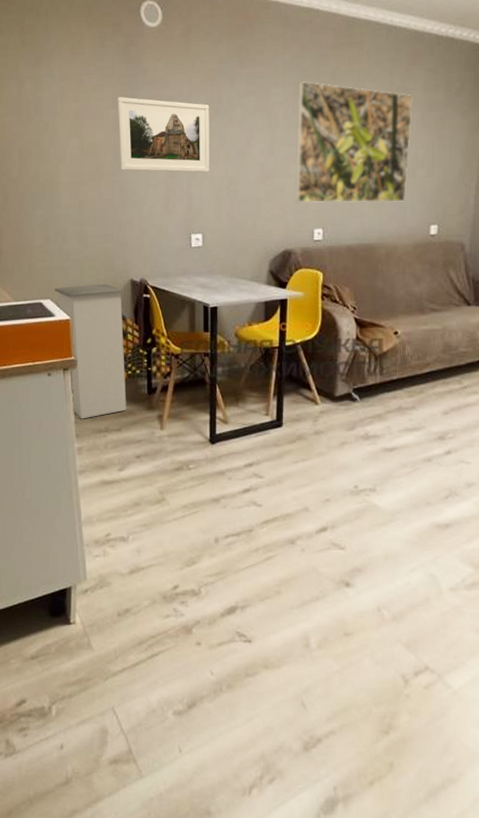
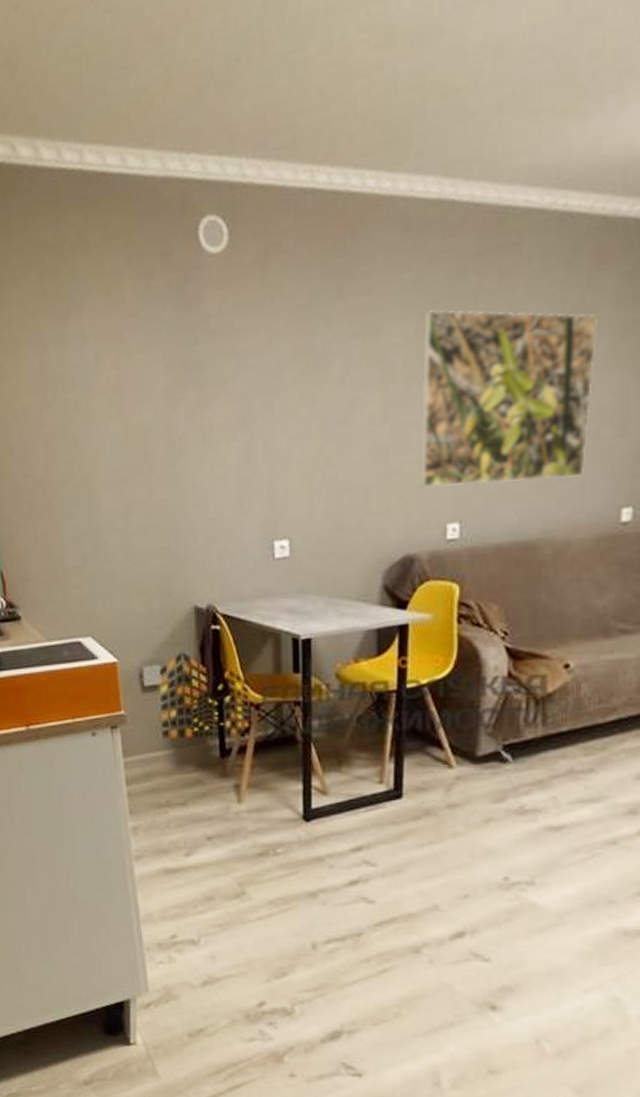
trash can: present [54,284,127,419] -> none [96,614,194,791]
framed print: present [117,97,210,173] -> none [169,356,298,459]

